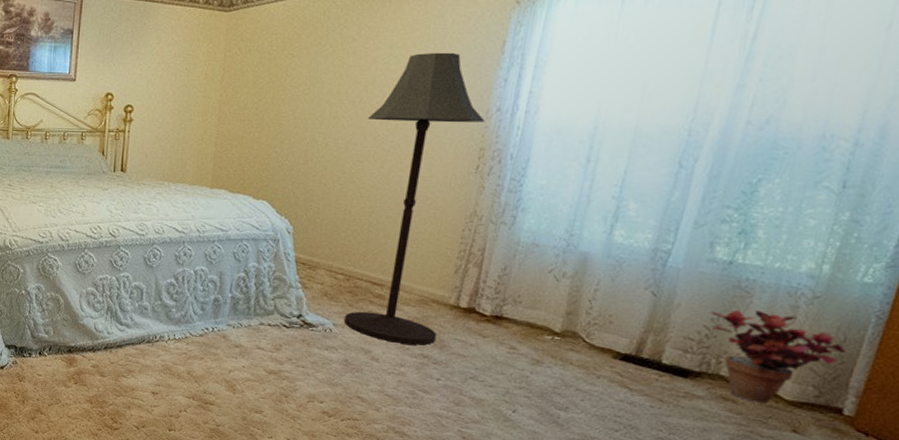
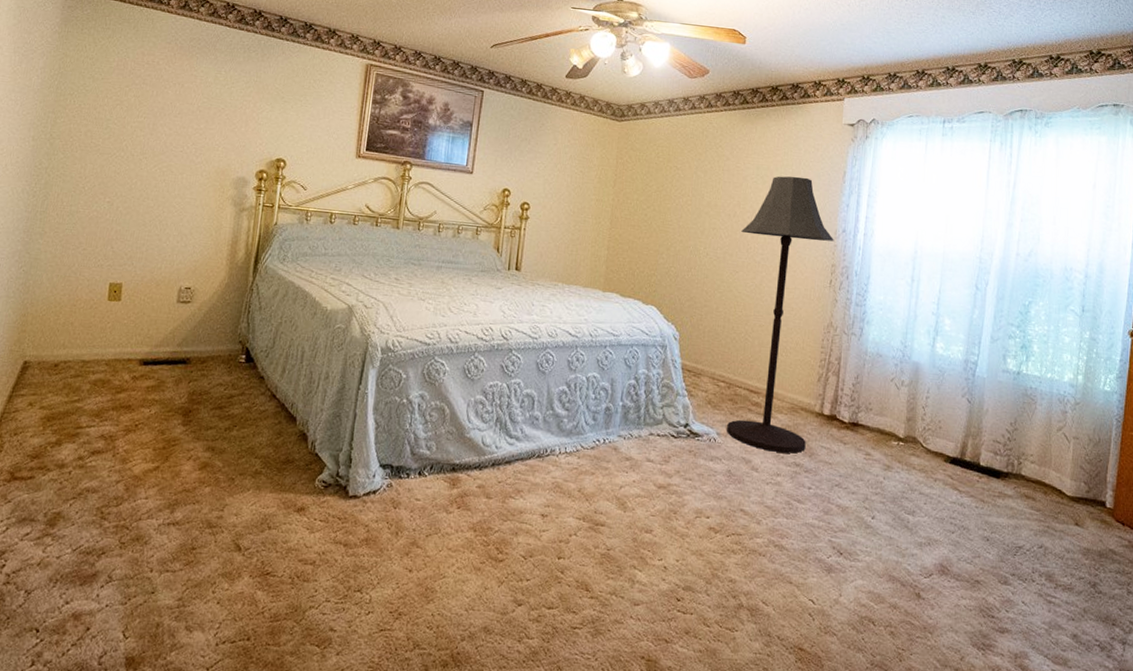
potted plant: present [710,310,847,403] -> none [1009,415,1102,500]

